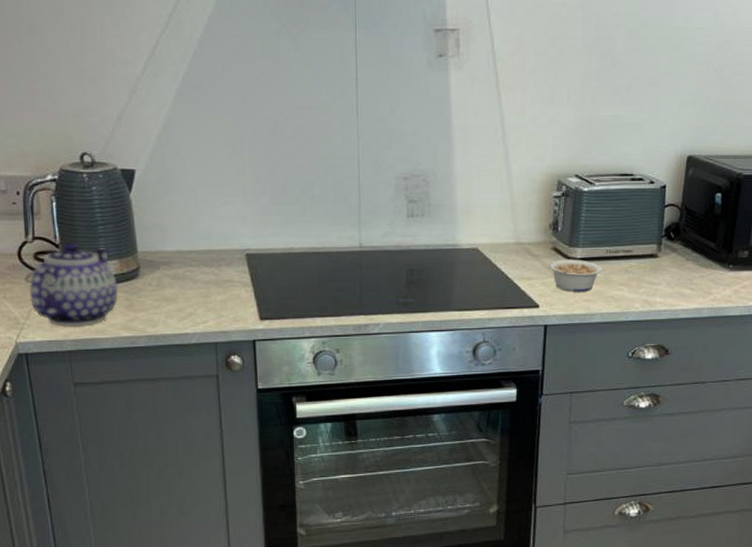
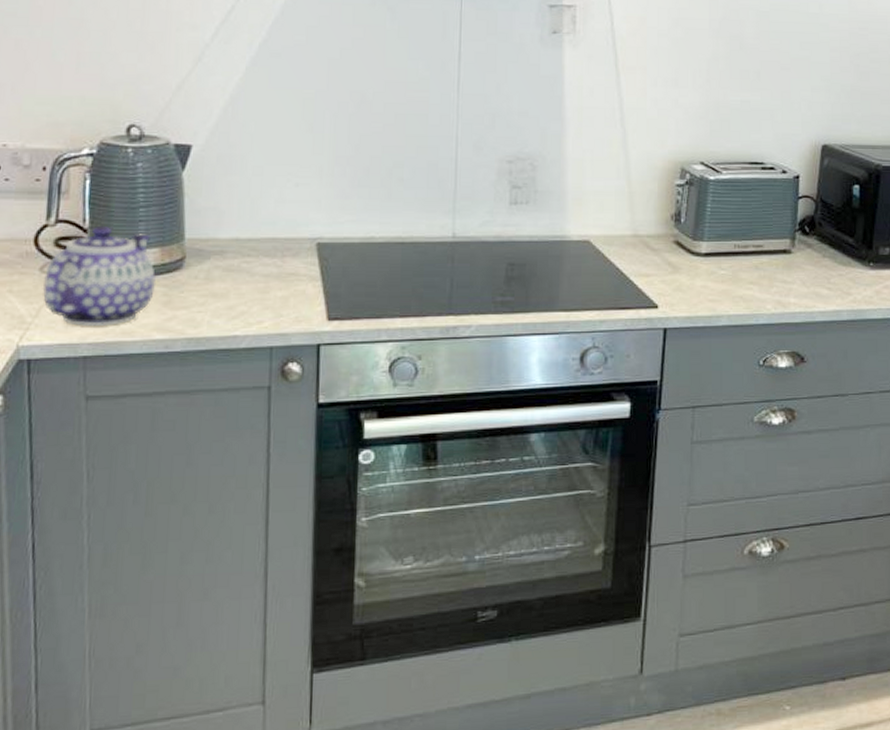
legume: present [549,259,603,292] -> none [670,254,730,291]

